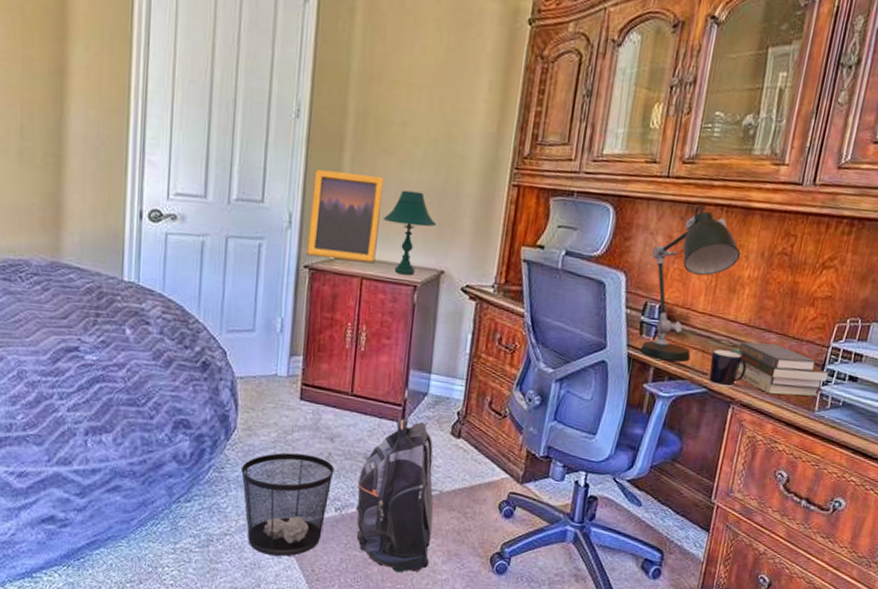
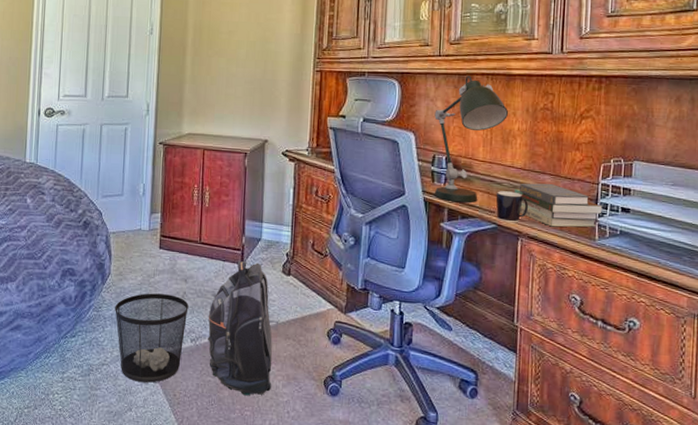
picture frame: present [306,169,384,264] -> none [160,70,217,138]
table lamp: present [382,190,437,276] -> none [217,81,260,145]

